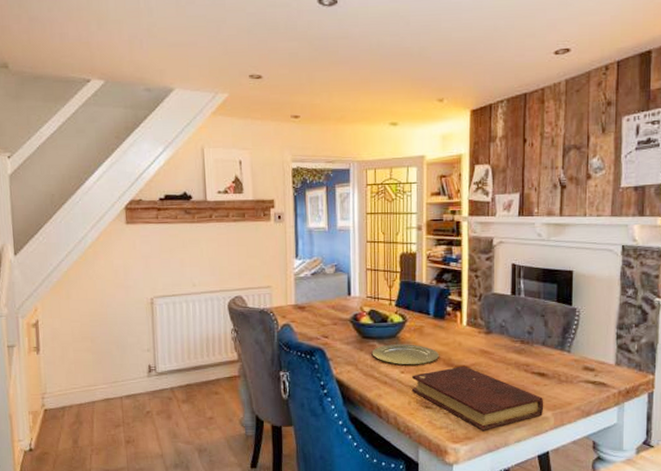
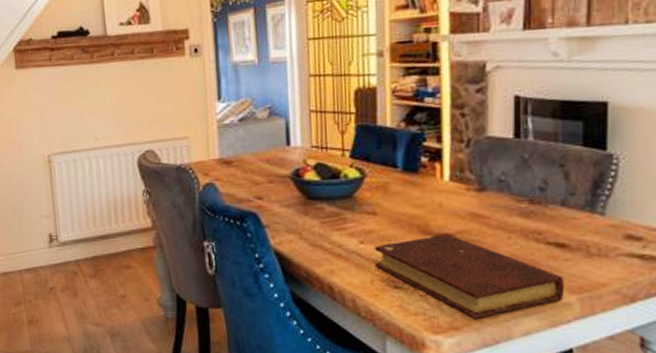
plate: present [371,344,439,365] -> none [320,206,411,233]

